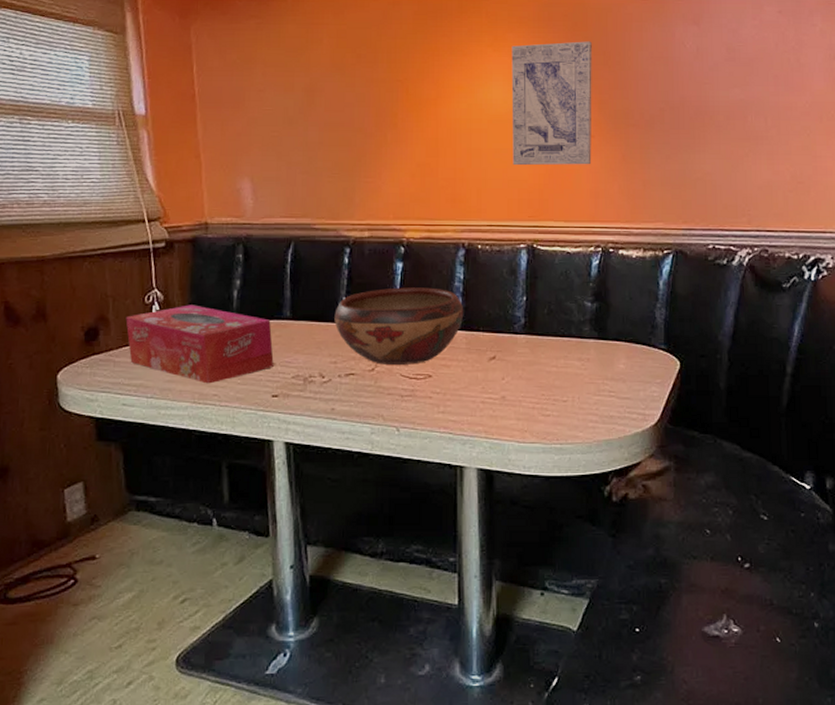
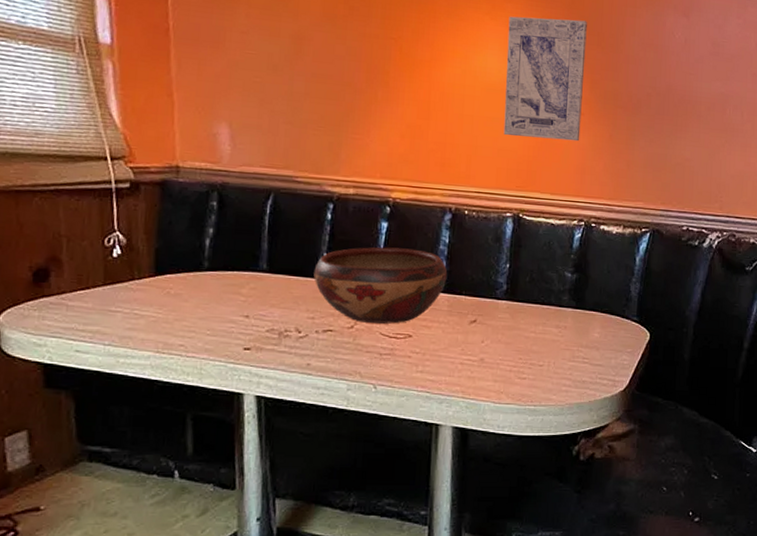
tissue box: present [125,305,274,384] -> none [81,250,247,334]

